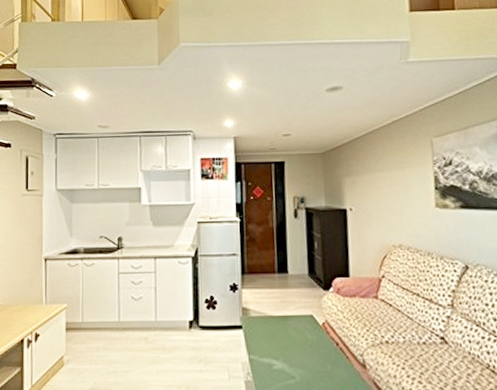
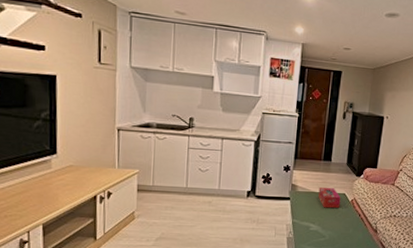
tissue box: none [277,307,309,337] -> present [318,187,341,209]

